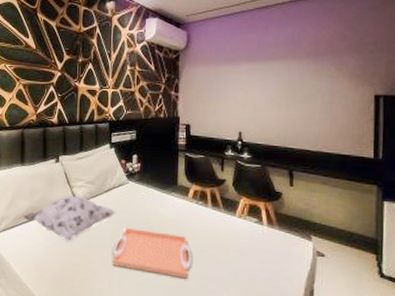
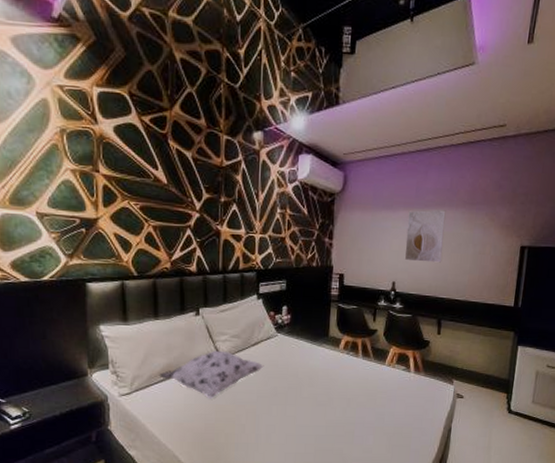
serving tray: present [112,228,192,279] -> none [260,382,341,427]
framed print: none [249,62,290,113] -> present [404,210,446,263]

